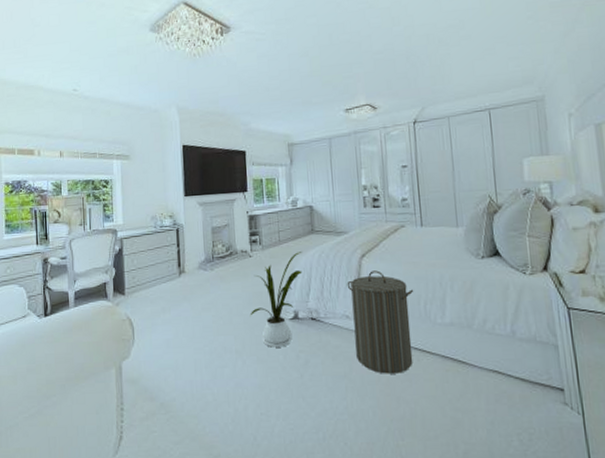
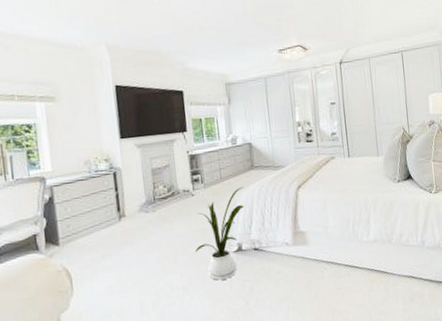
laundry hamper: present [347,270,414,374] -> none [285,199,345,291]

